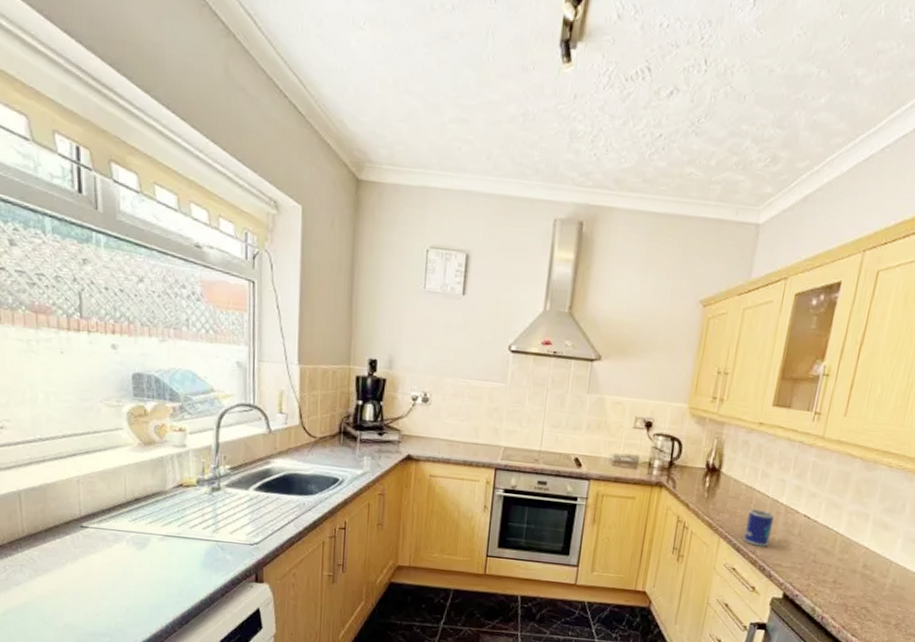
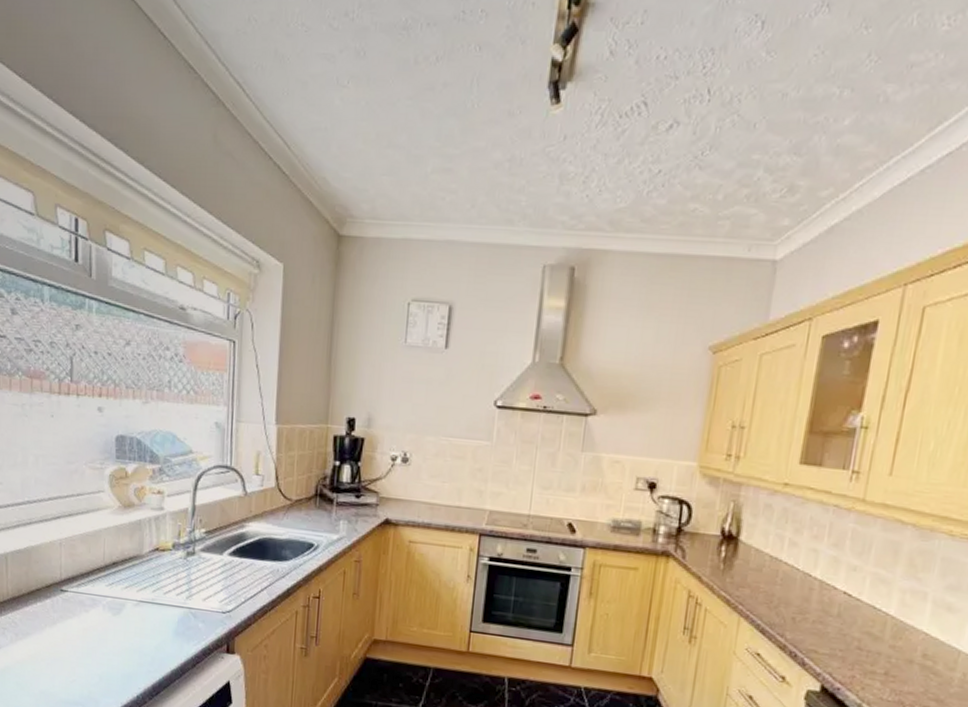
mug: present [743,508,775,547] -> none [768,583,808,629]

